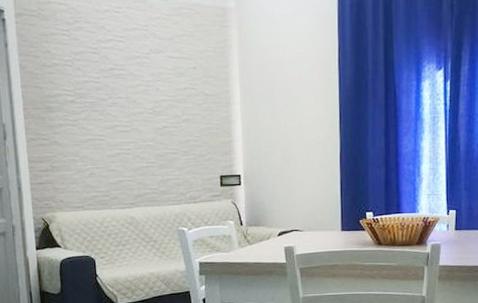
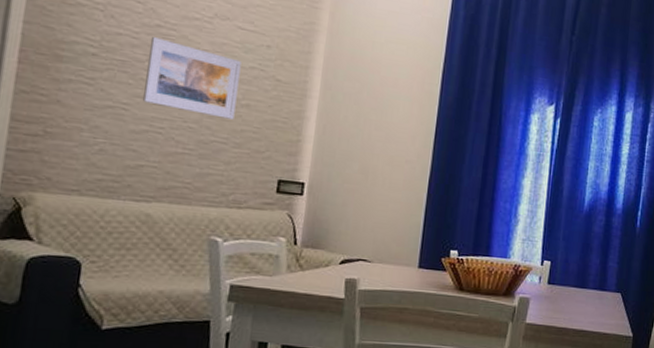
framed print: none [108,78,179,134] -> present [143,37,242,120]

